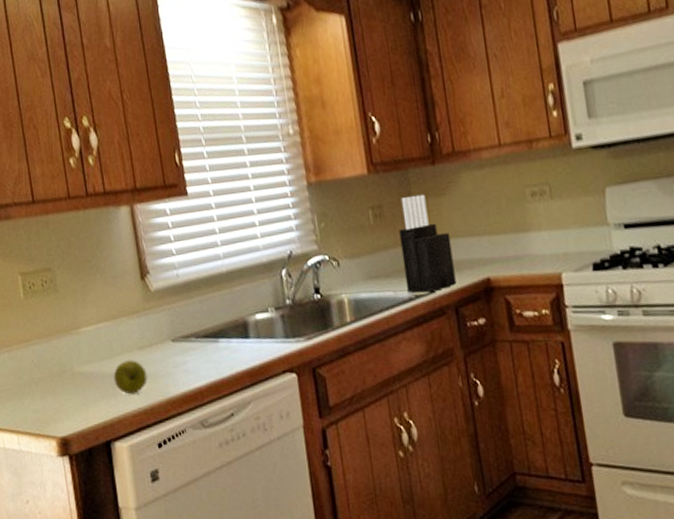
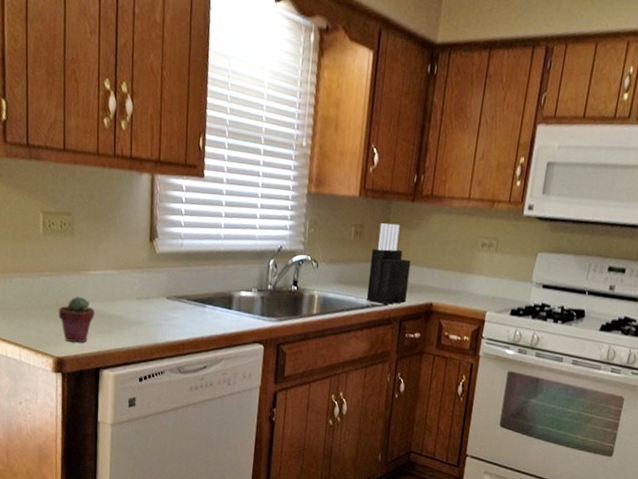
potted succulent: none [53,360,94,416] -> present [58,296,94,343]
apple: present [113,359,148,395] -> none [111,305,140,335]

